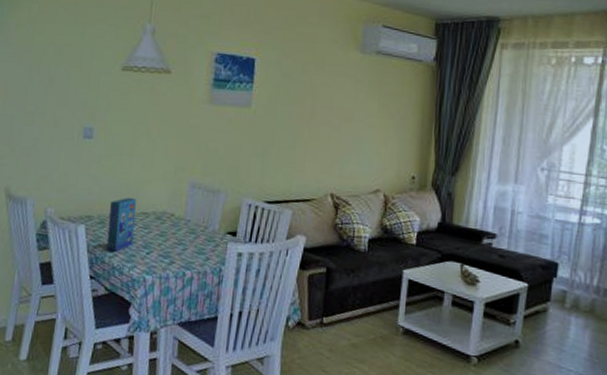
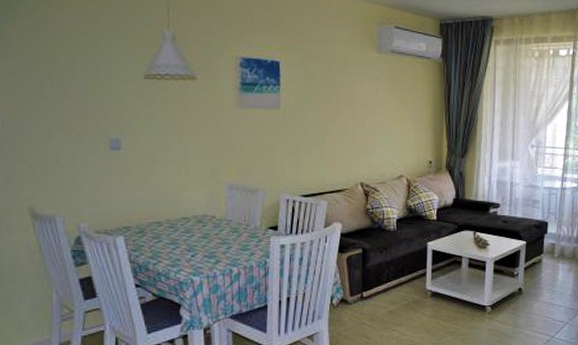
cereal box: present [106,197,136,252] -> none [149,204,176,258]

